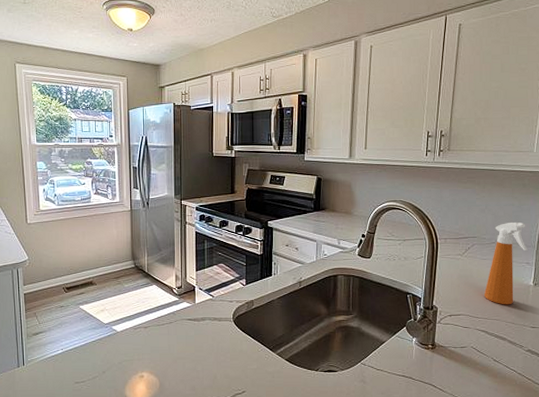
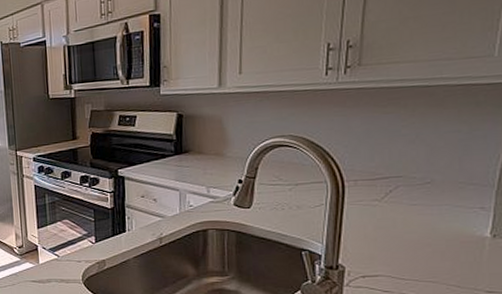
spray bottle: present [483,221,528,305] -> none [413,153,482,263]

